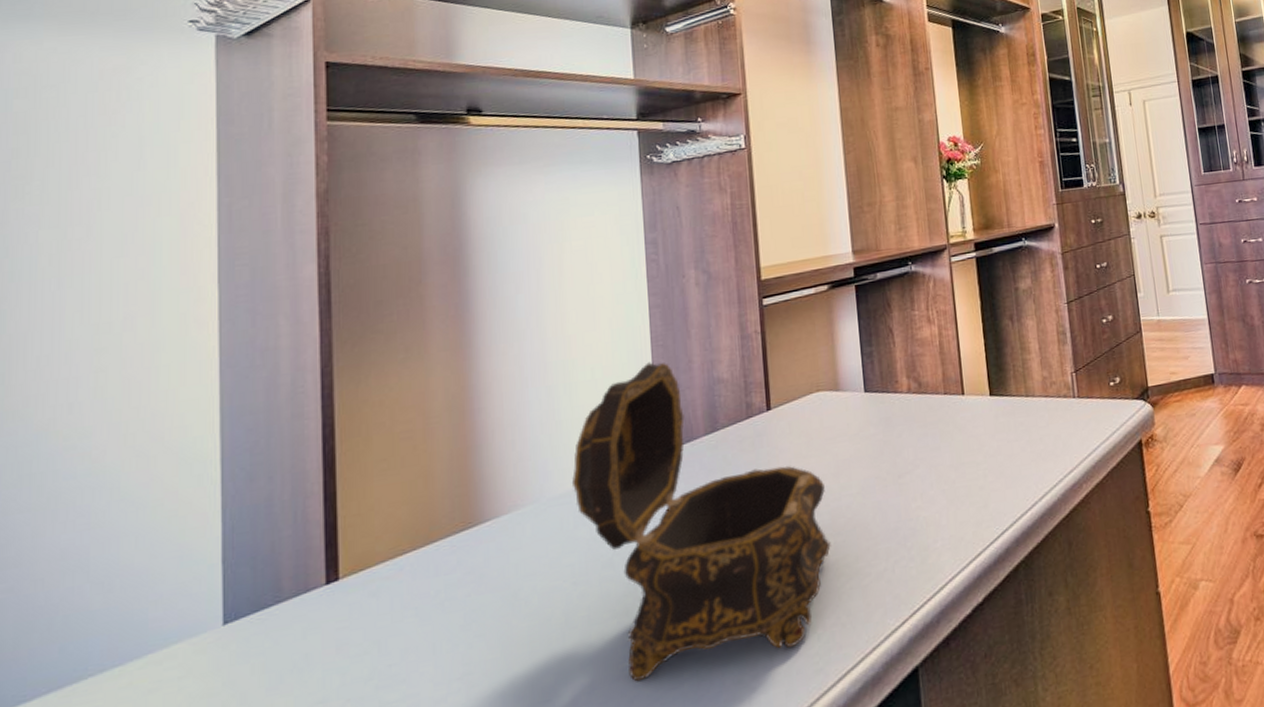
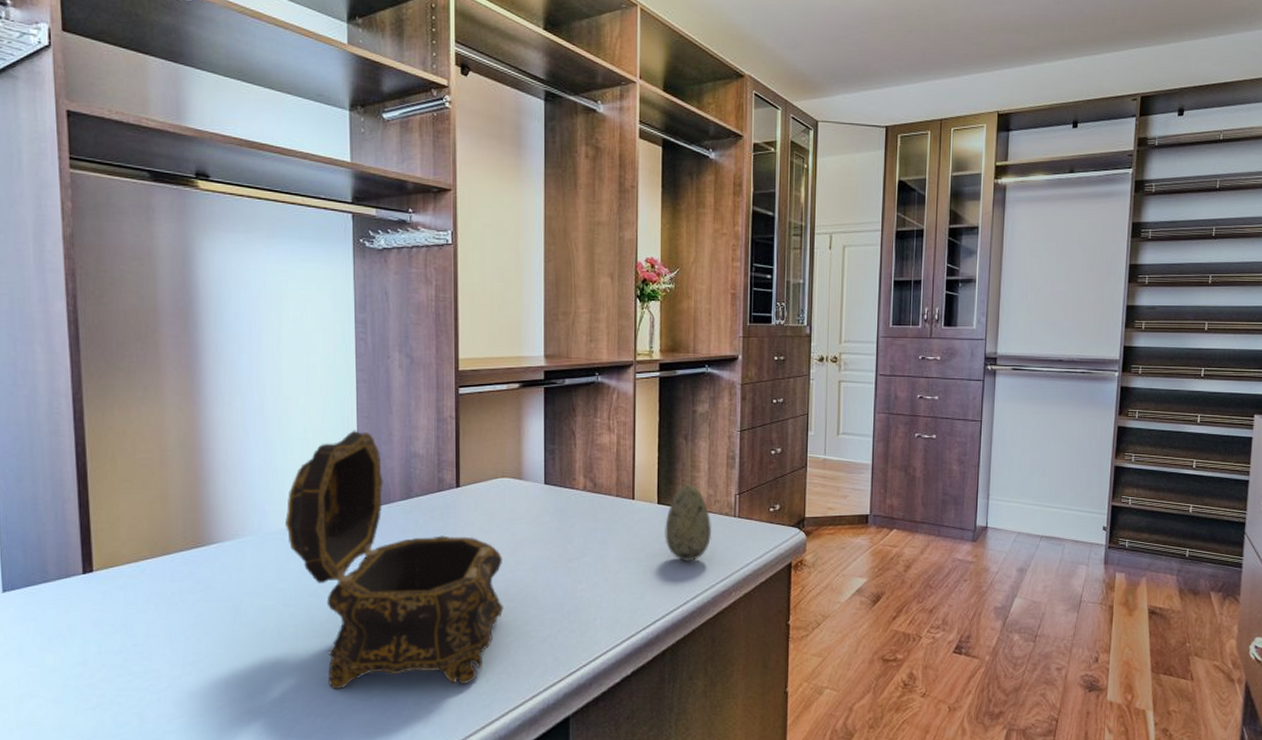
decorative egg: none [1000,368,1052,457] -> present [665,484,712,562]

